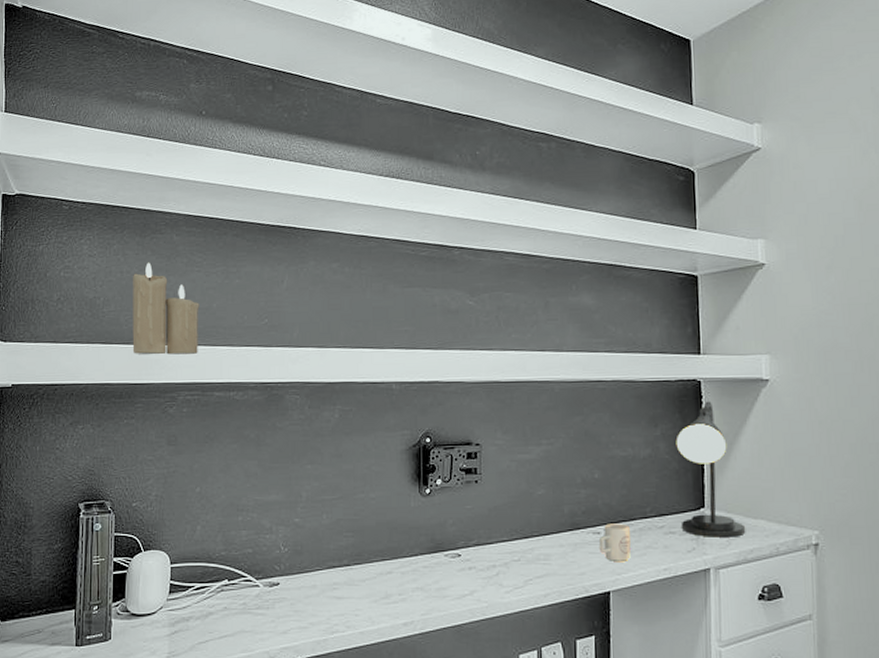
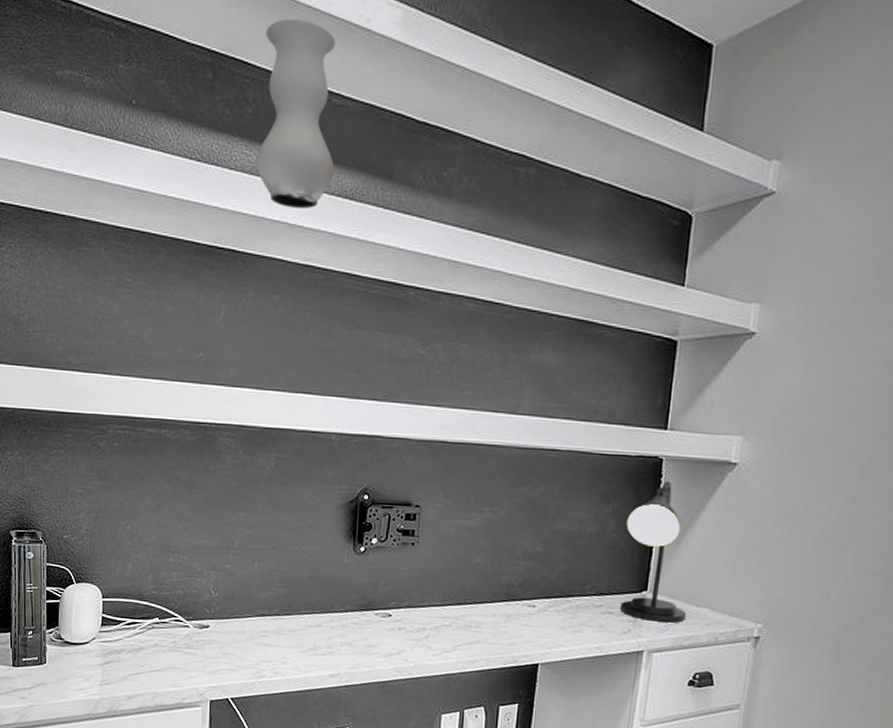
candle: present [132,262,199,355] -> none [58,279,130,385]
vase: none [313,41,382,190] -> present [256,18,335,210]
mug: present [598,523,631,561] -> none [532,598,566,636]

